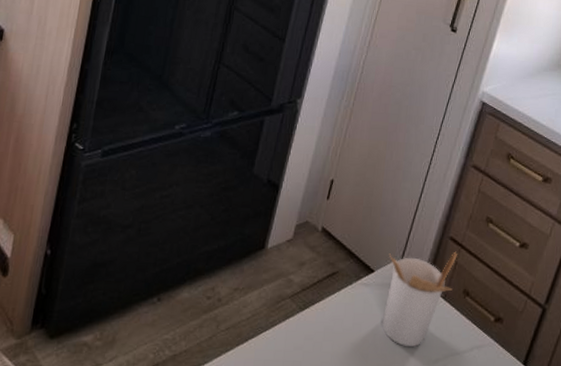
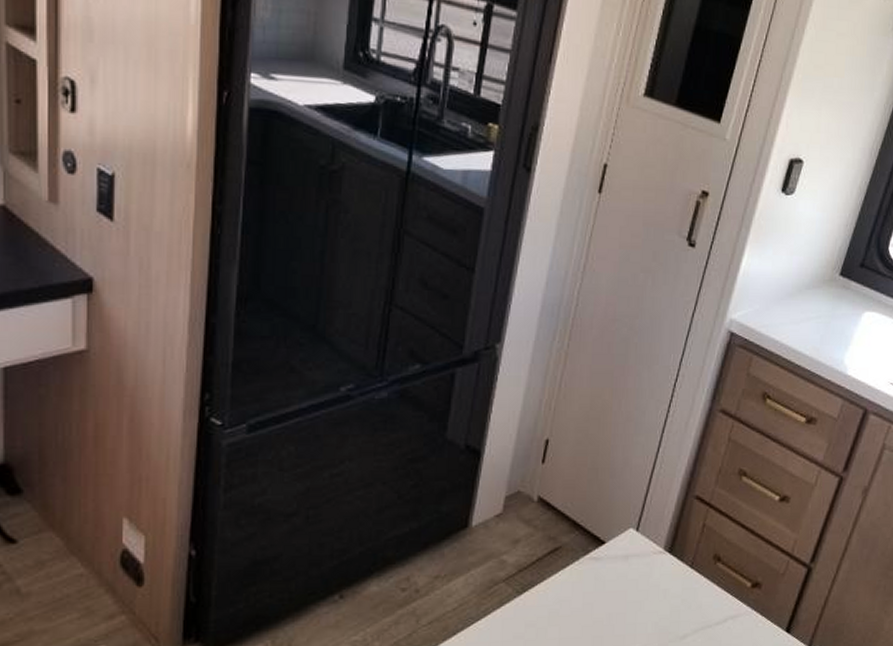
utensil holder: present [381,251,457,348] -> none [617,512,705,625]

